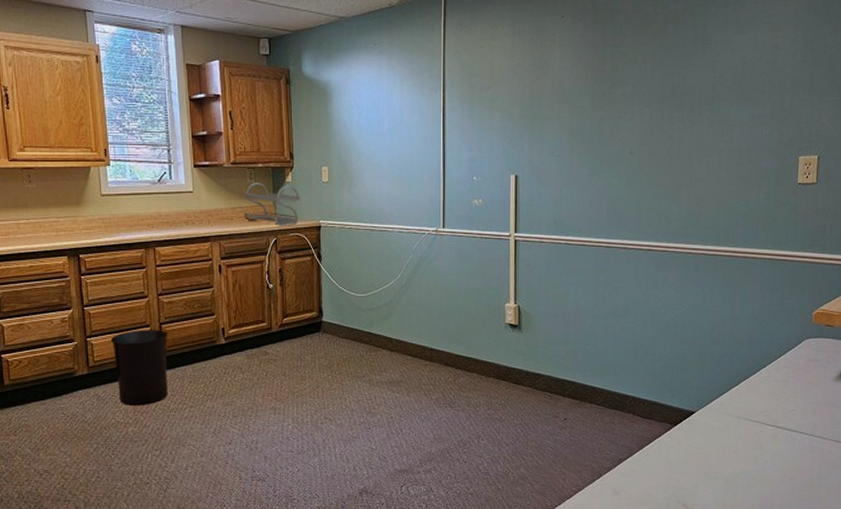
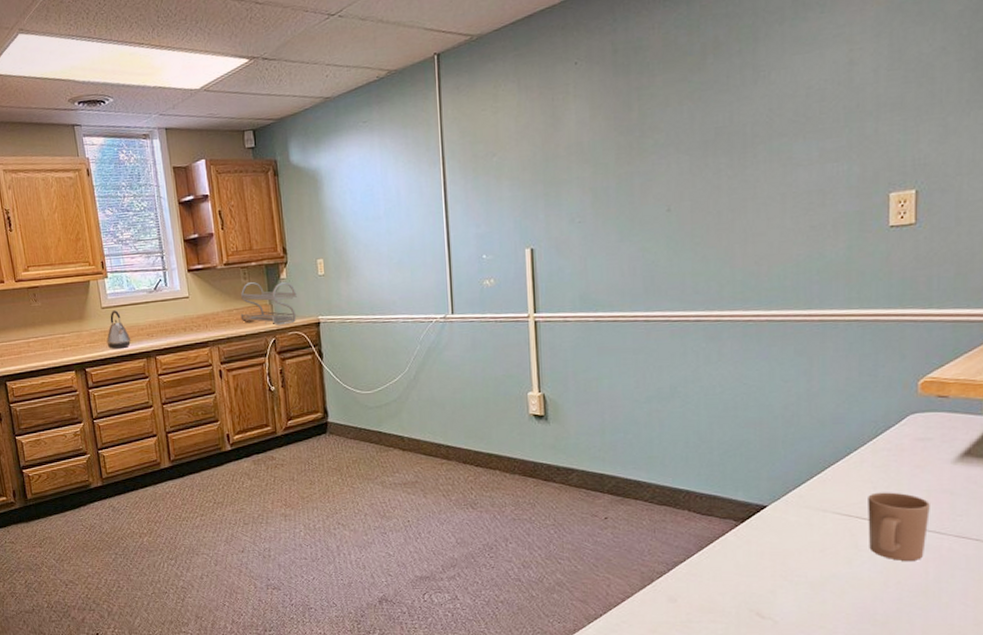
kettle: none [104,199,130,237] -> present [106,310,131,349]
waste bin: present [110,330,168,405] -> none [120,439,179,515]
mug: none [770,403,817,460] -> present [868,492,930,561]

